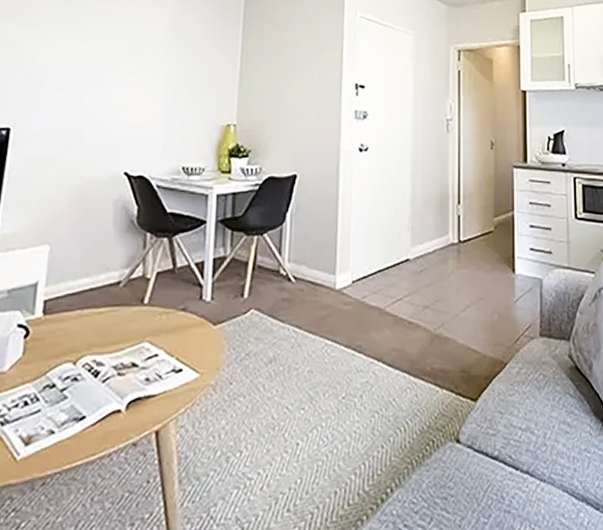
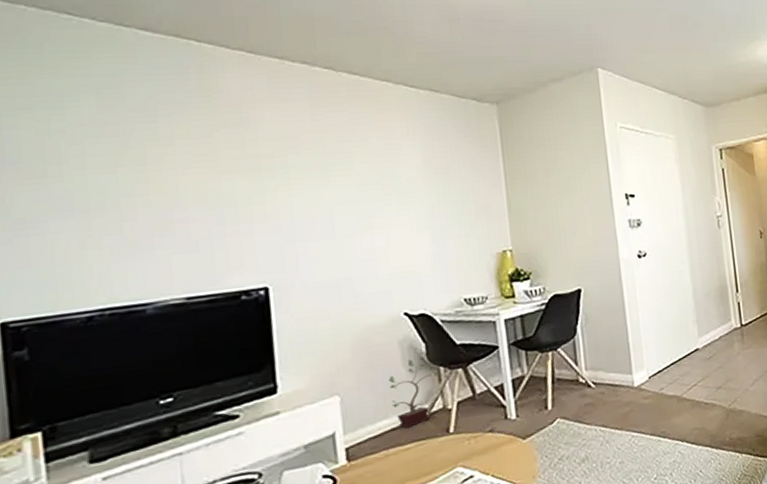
potted plant: none [96,220,148,291] -> present [388,360,442,428]

